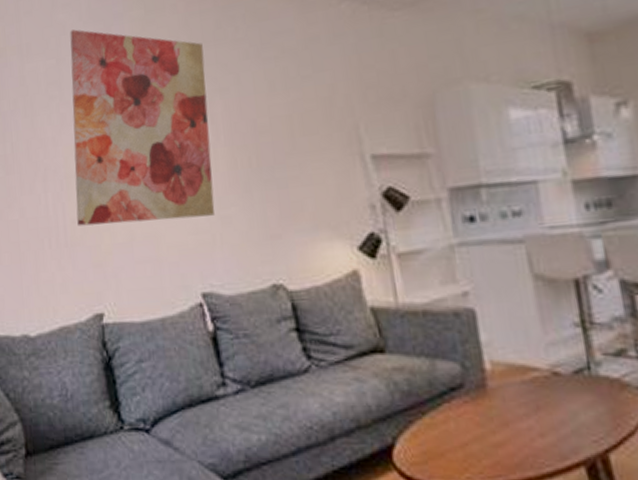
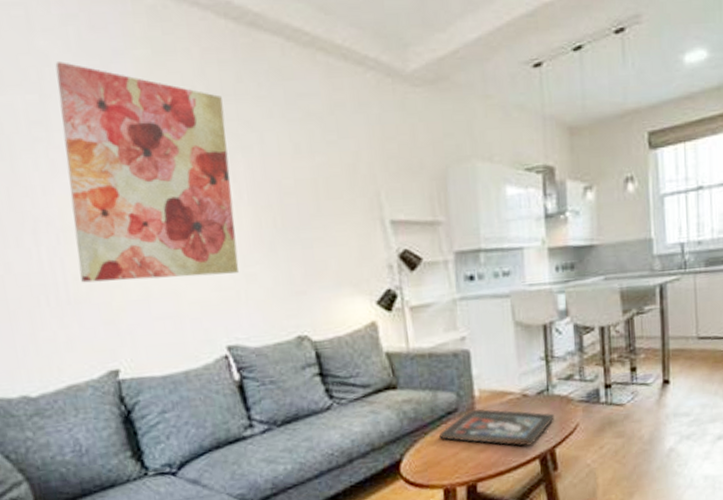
religious icon: none [441,387,604,447] -> present [439,409,555,447]

